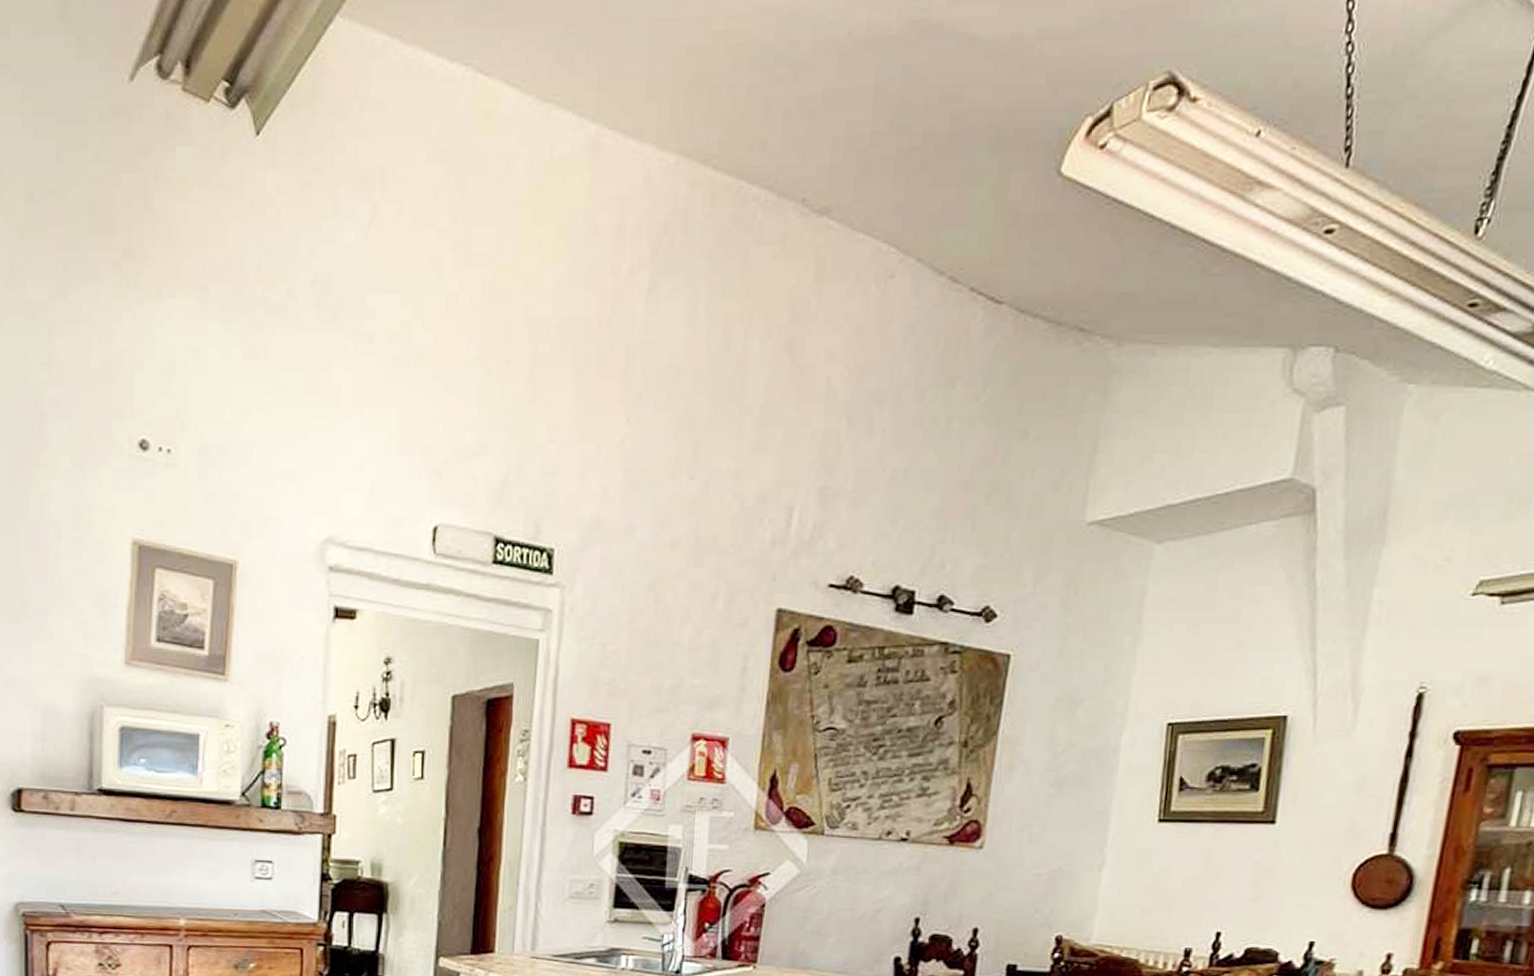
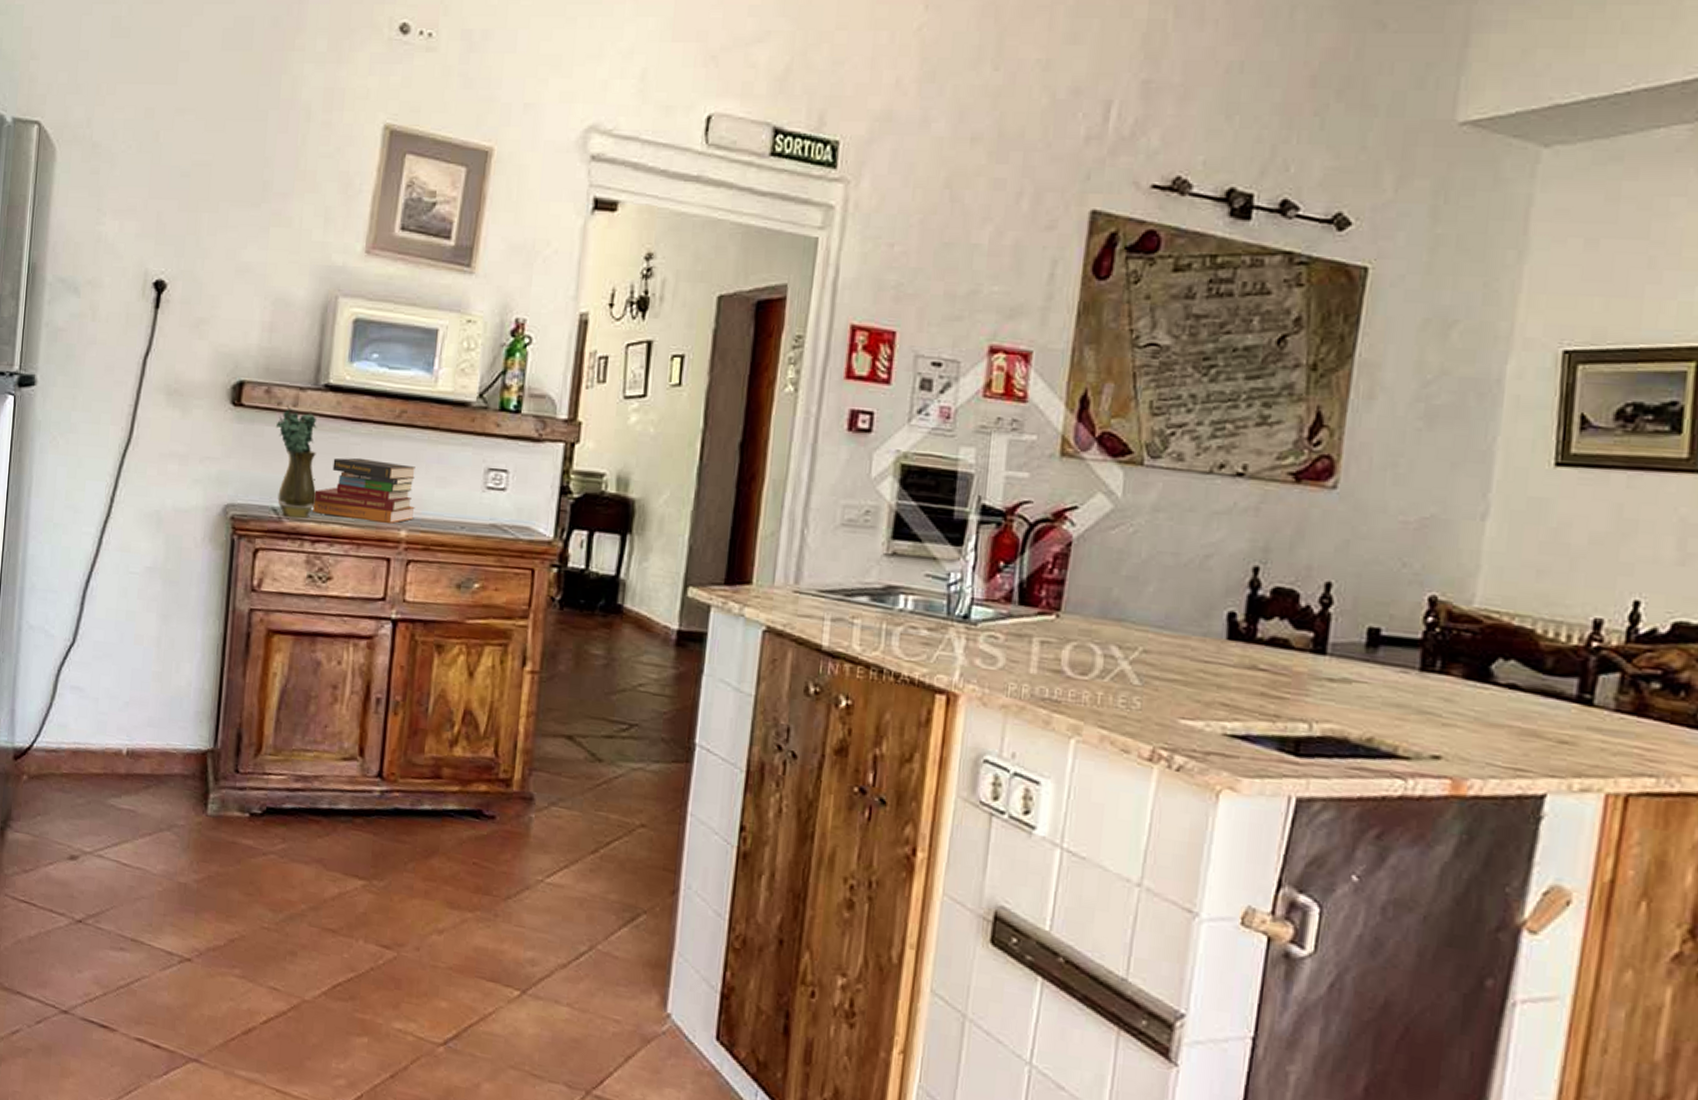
vase: none [55,809,100,913] -> present [275,404,317,520]
books: none [97,855,191,915] -> present [313,457,416,525]

